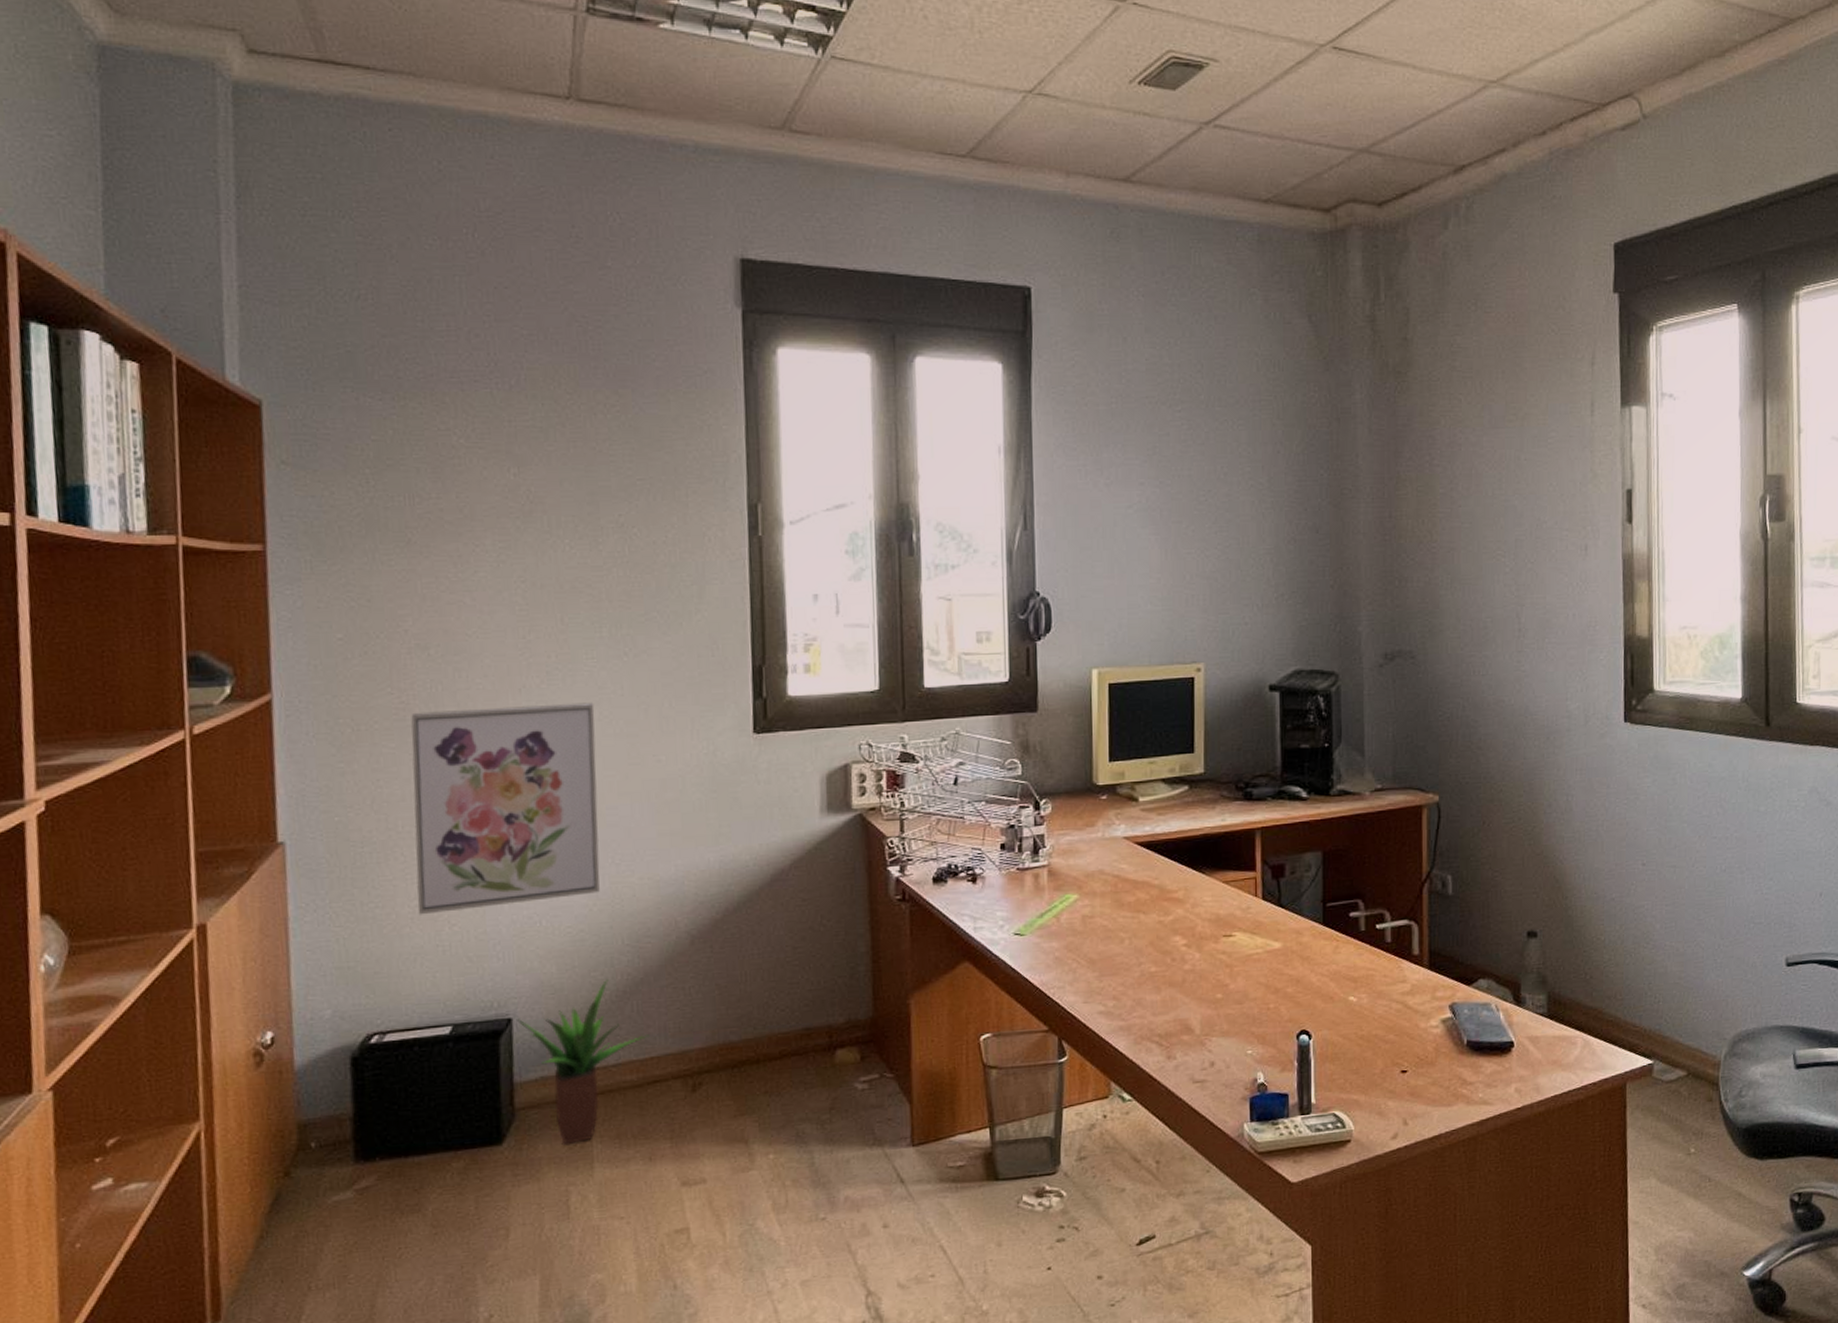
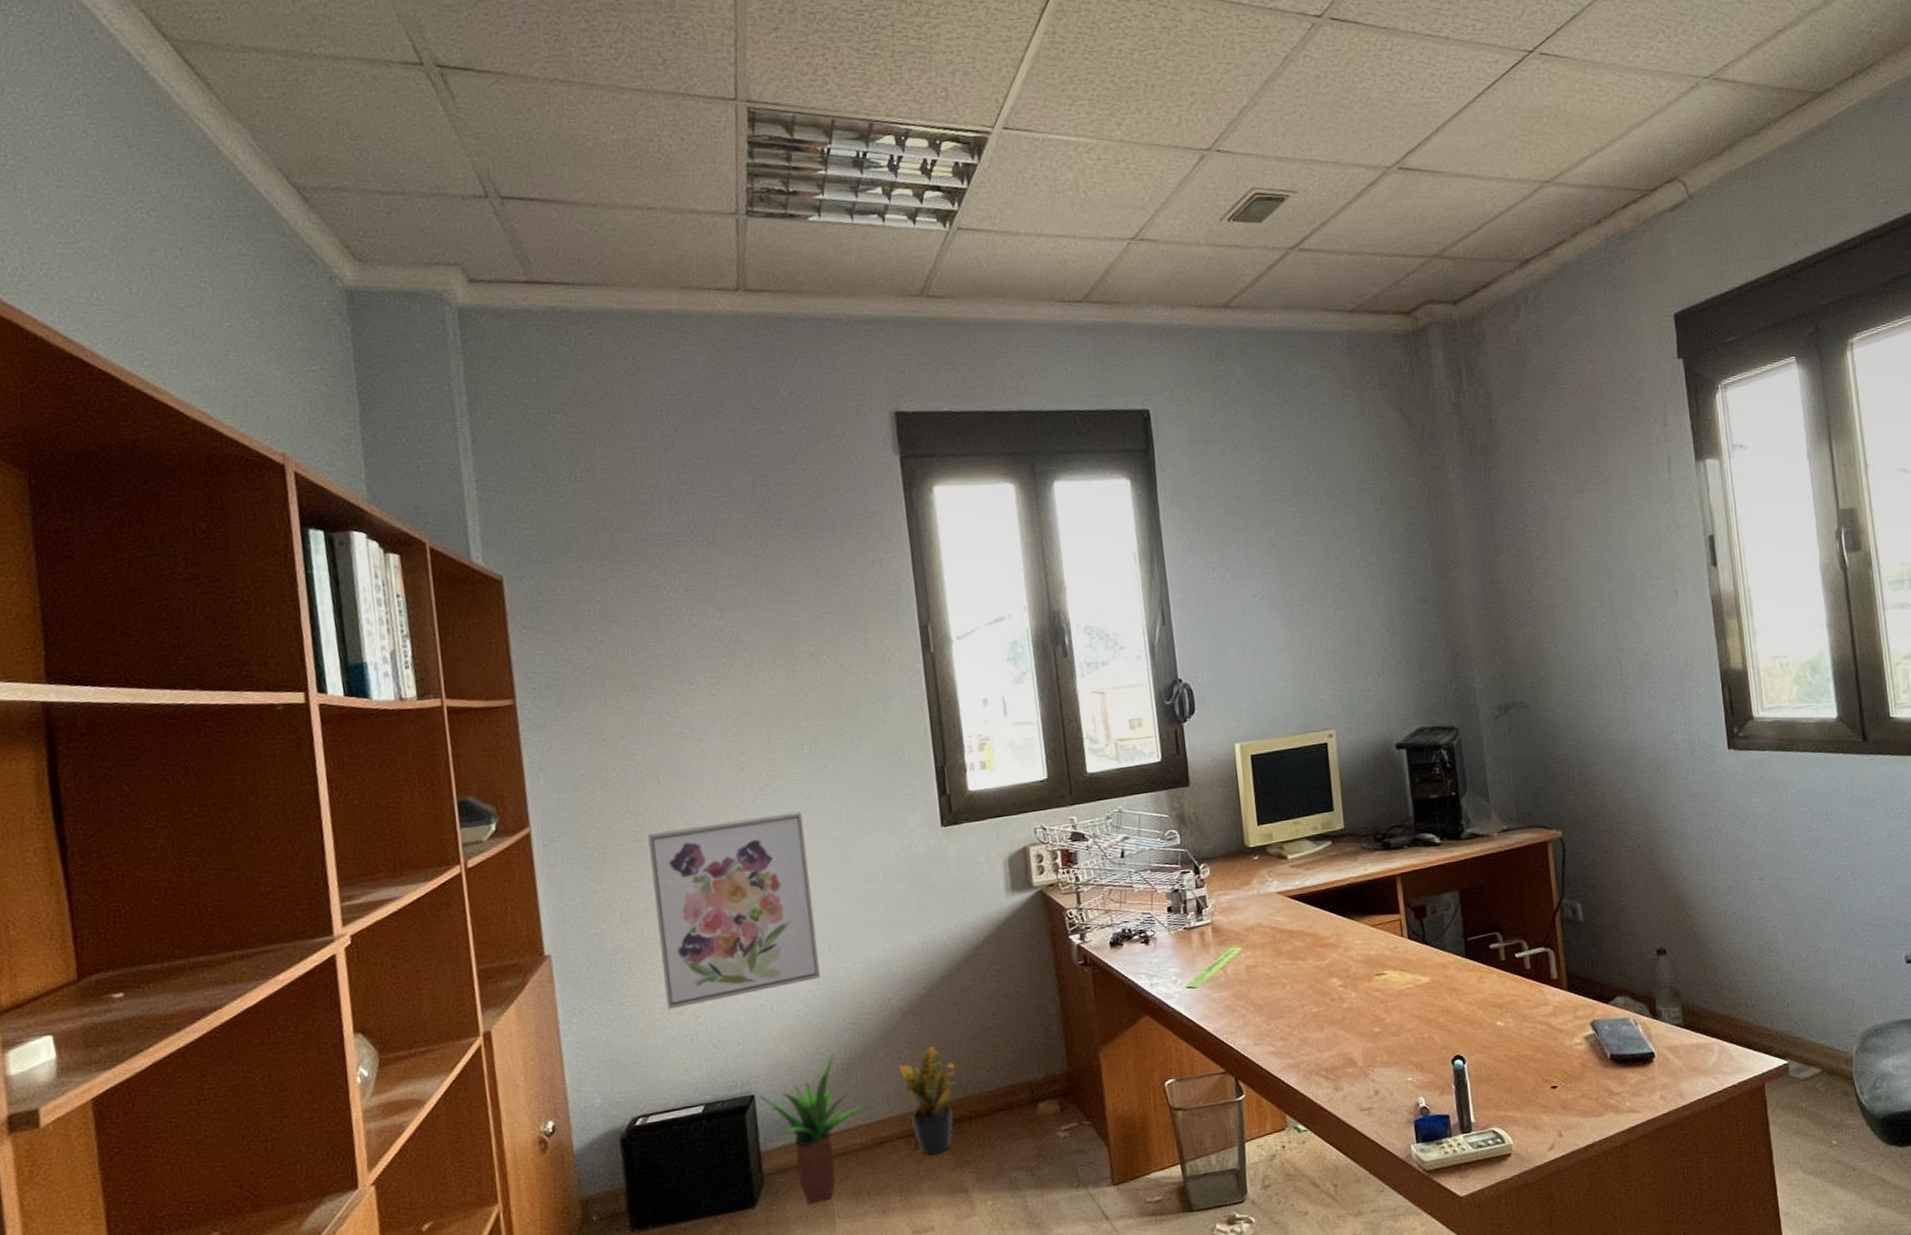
potted plant: none [682,977,746,1099] -> present [899,1045,956,1155]

